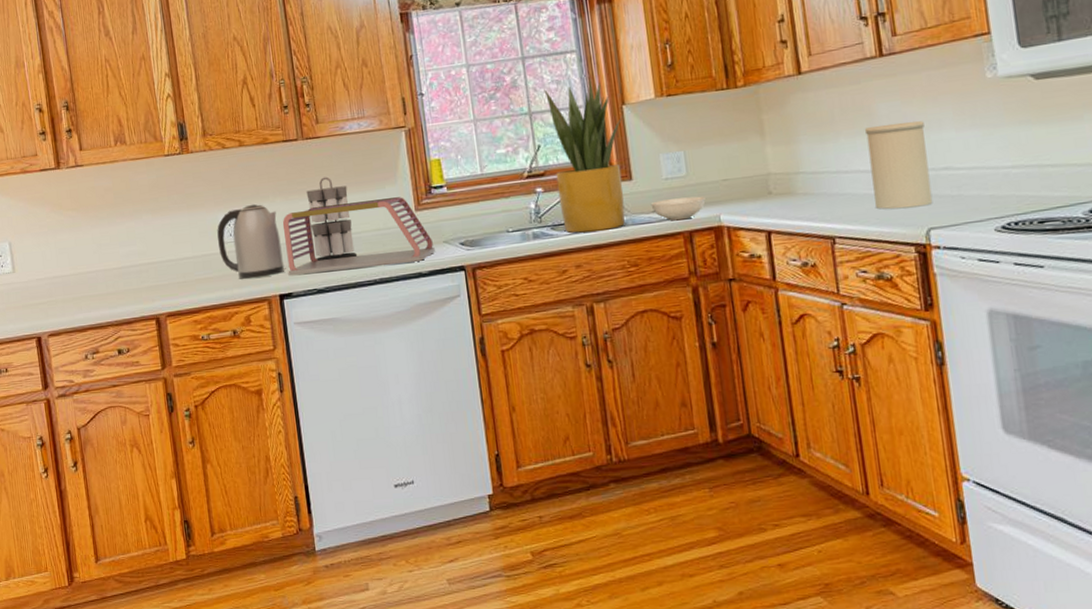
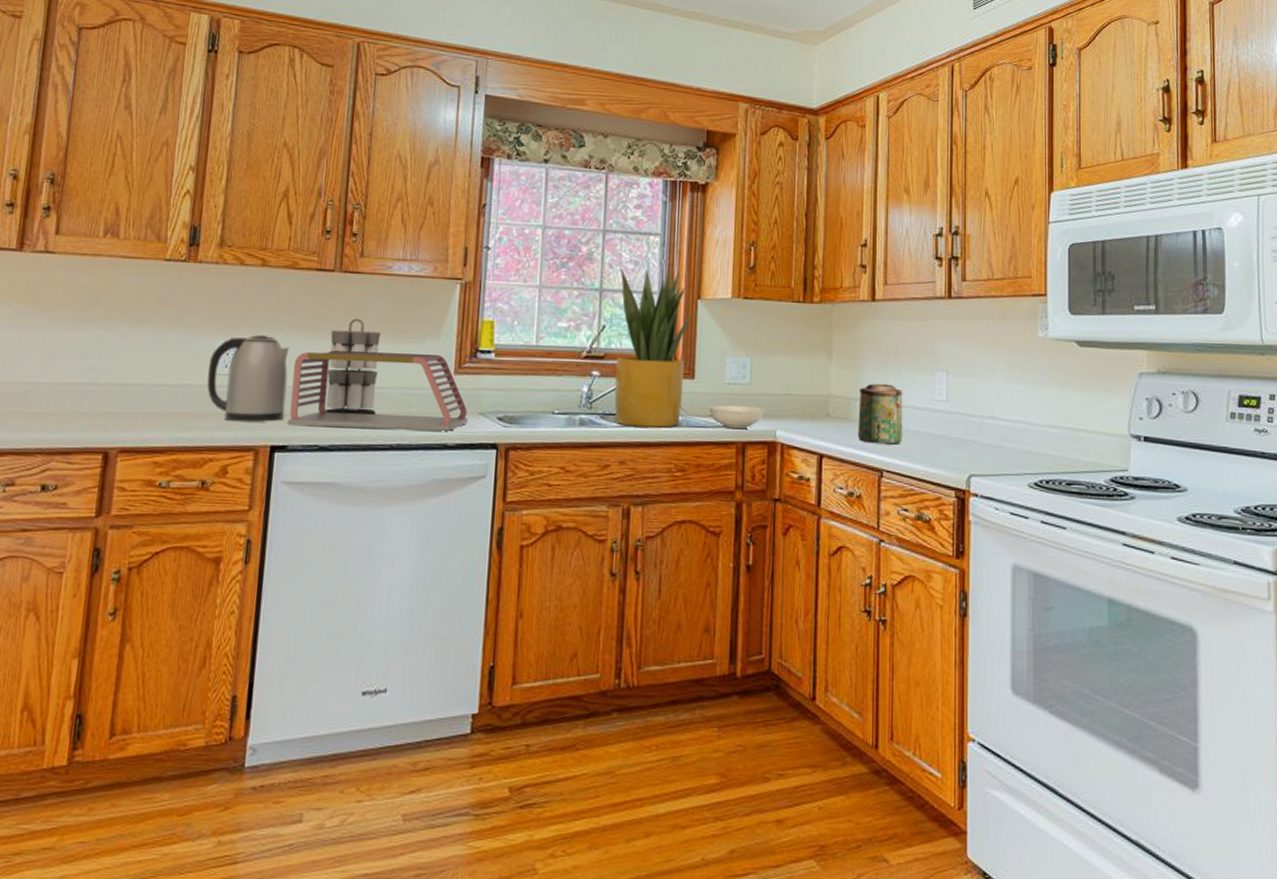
canister: none [799,153,851,214] -> present [857,383,903,445]
canister: present [864,121,933,210] -> none [925,364,979,452]

